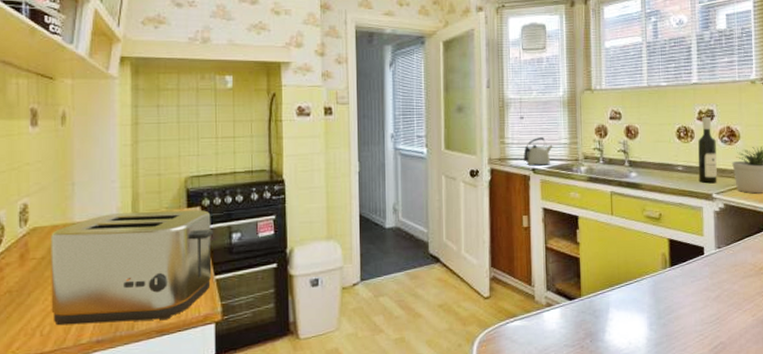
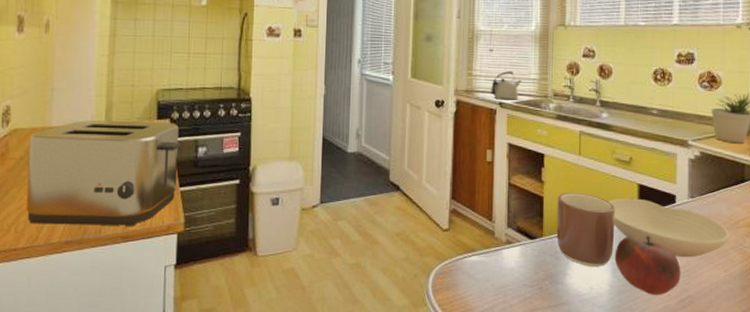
mug: none [593,251,649,322] -> present [556,192,616,267]
bowl: none [641,253,755,306] -> present [608,198,729,258]
fruit: none [650,287,713,345] -> present [614,235,681,295]
bottle: present [697,116,717,184] -> none [674,60,695,130]

